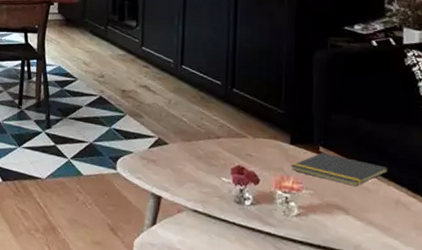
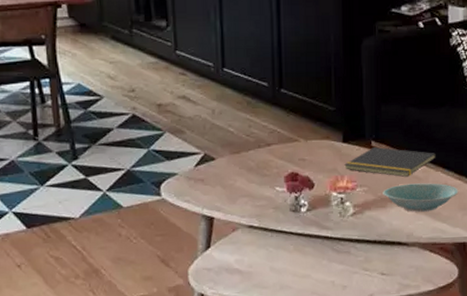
bowl: none [329,193,413,225] -> present [383,183,459,212]

